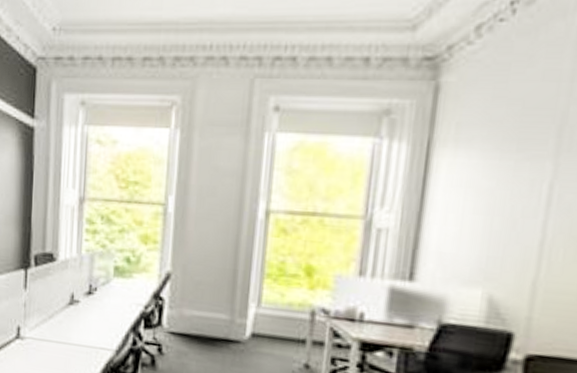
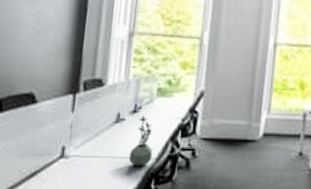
potted plant: none [85,298,112,359] -> present [128,116,154,167]

